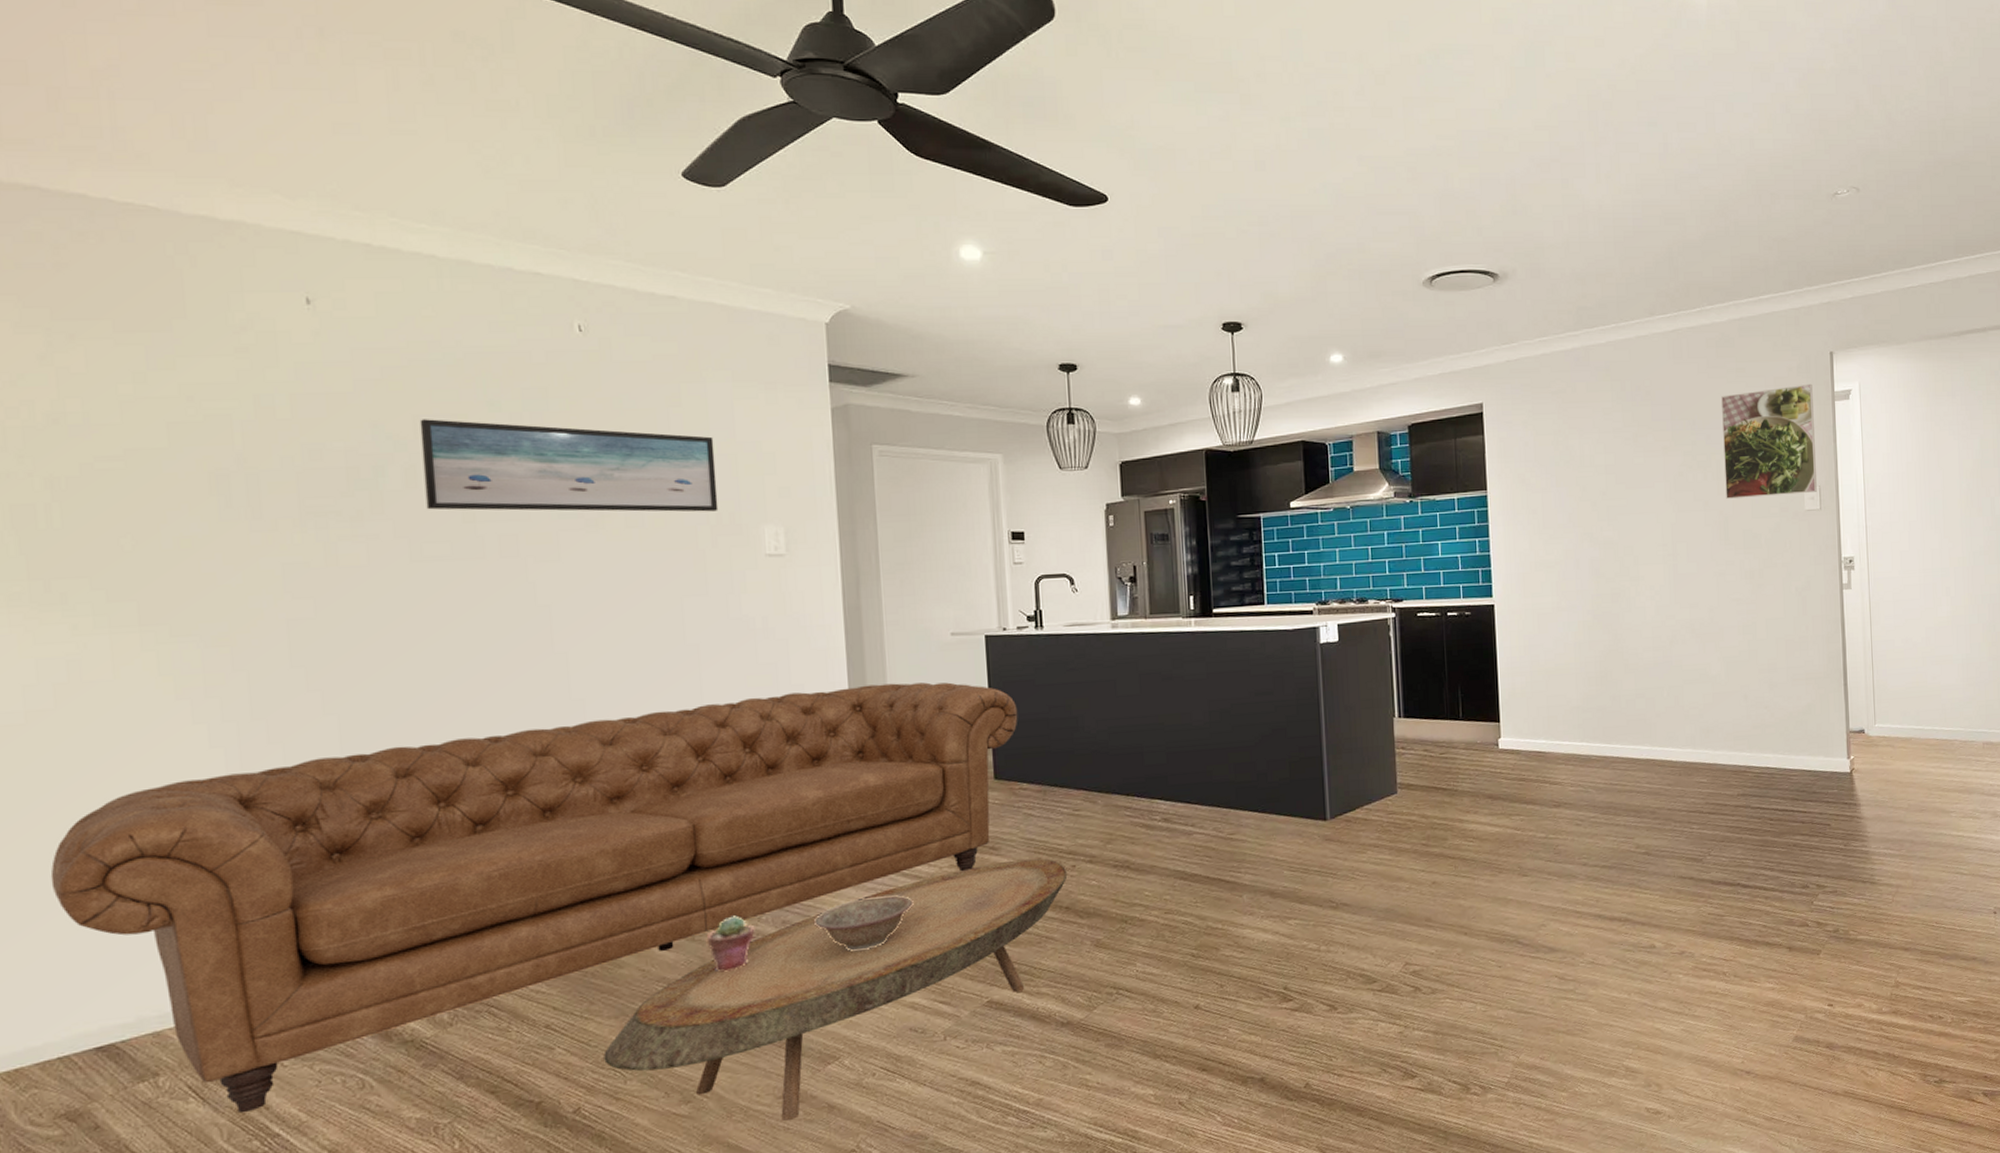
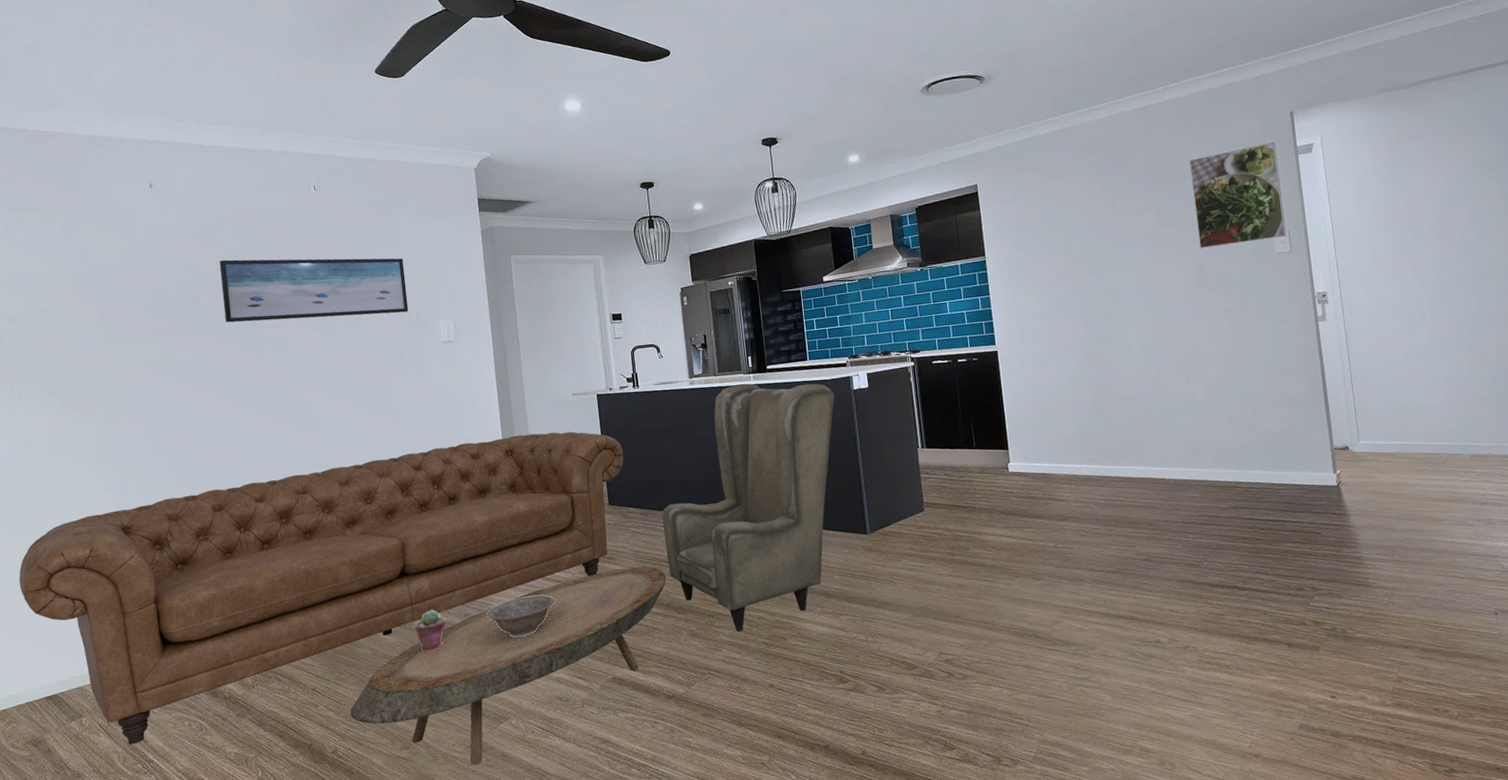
armchair: none [1065,629,1296,940] -> present [661,383,835,632]

